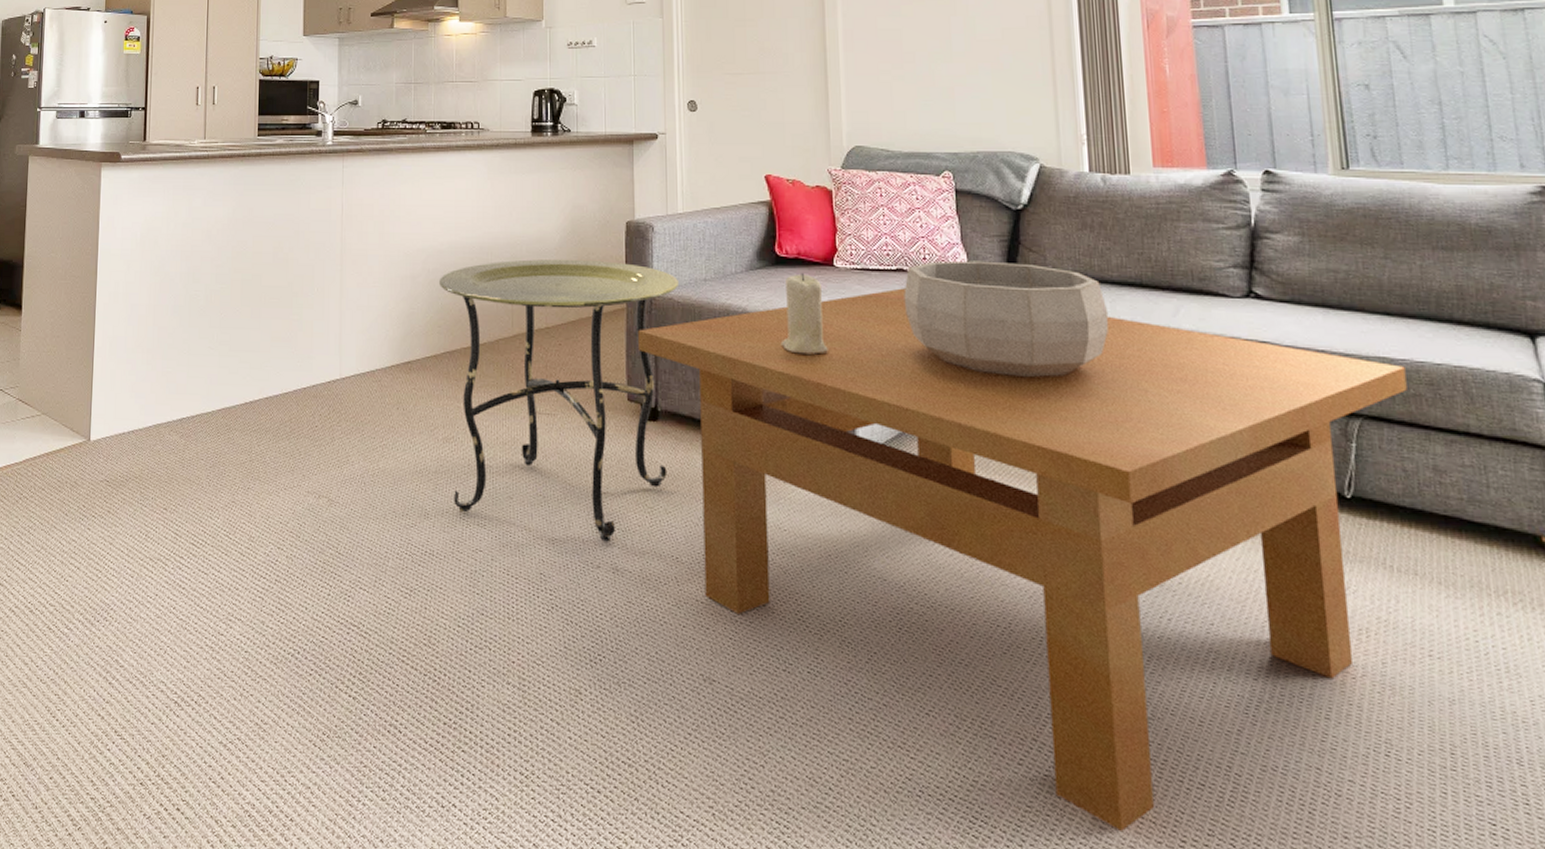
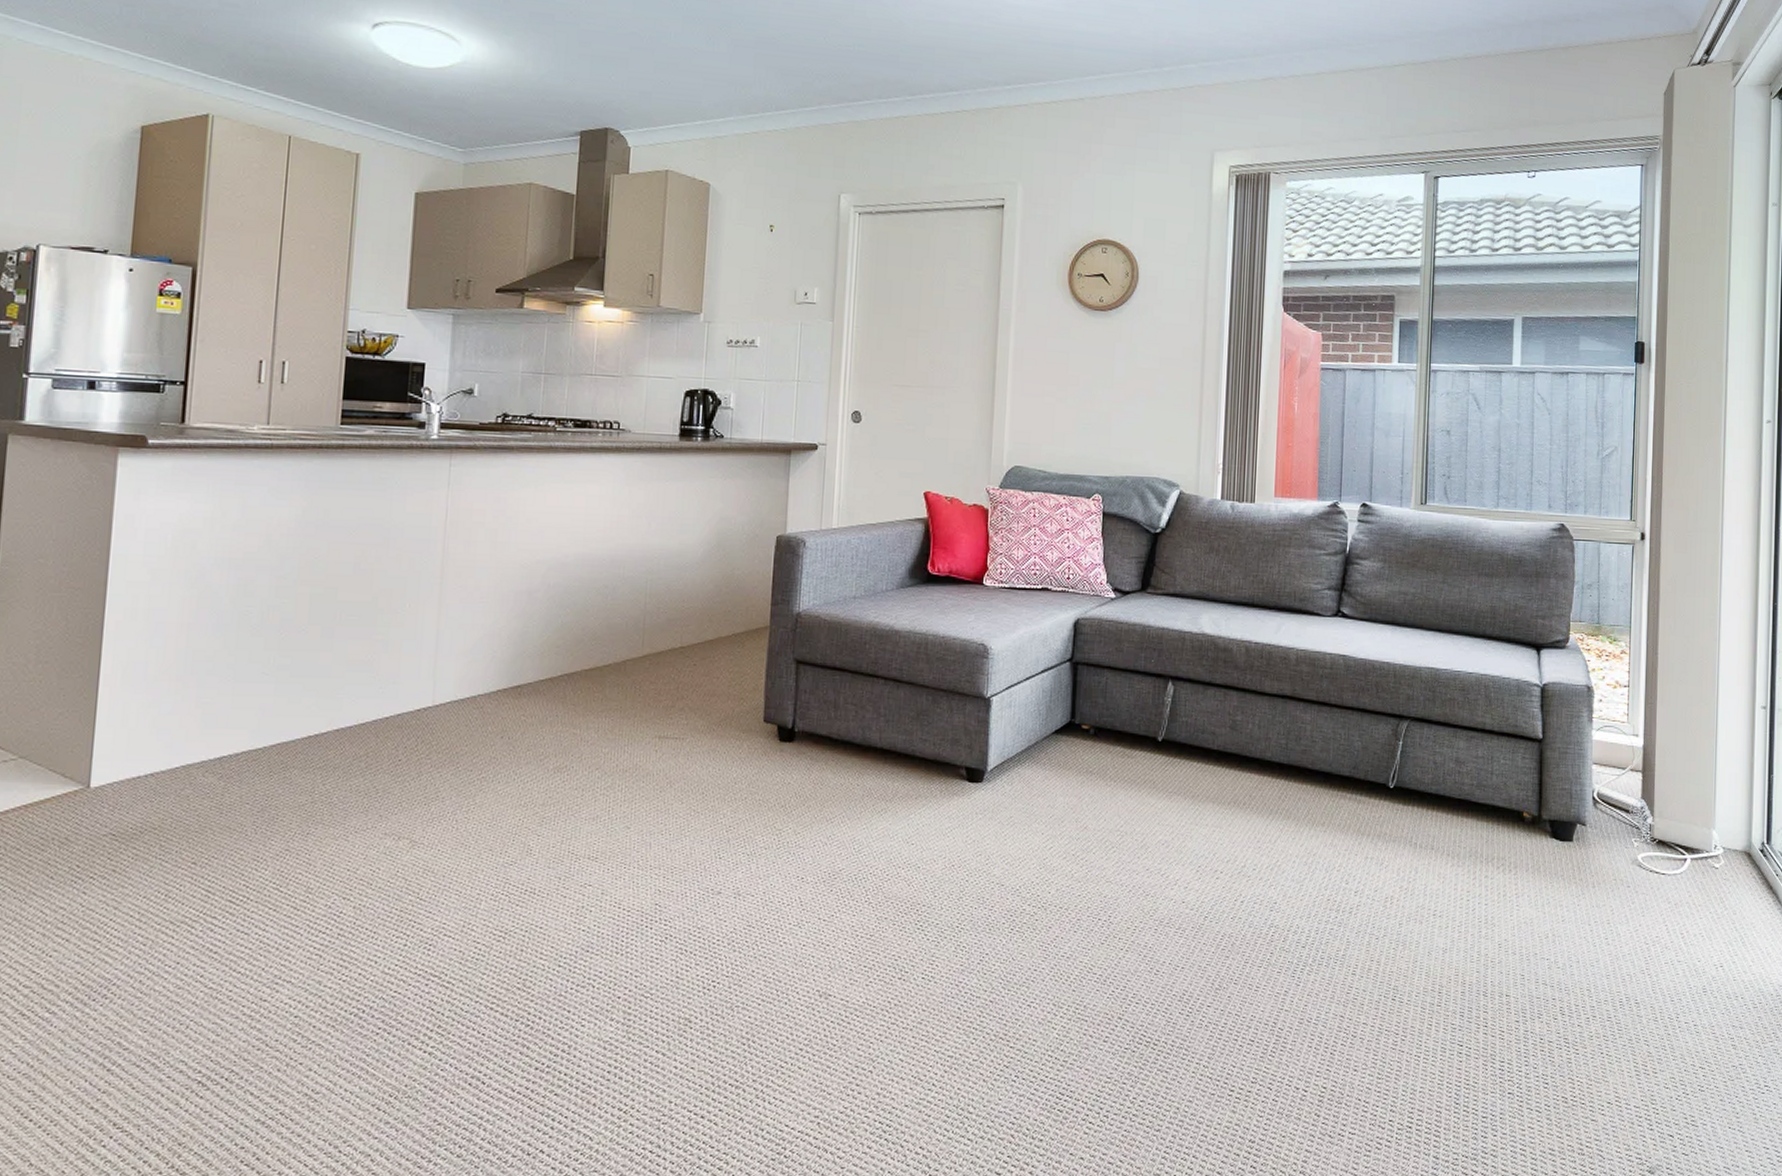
side table: present [438,259,678,542] -> none [559,574,827,867]
table: present [638,288,1407,831] -> none [779,607,1446,1089]
candle: present [780,273,828,355] -> none [924,592,970,672]
decorative bowl: present [904,260,1109,378] -> none [1045,580,1223,691]

